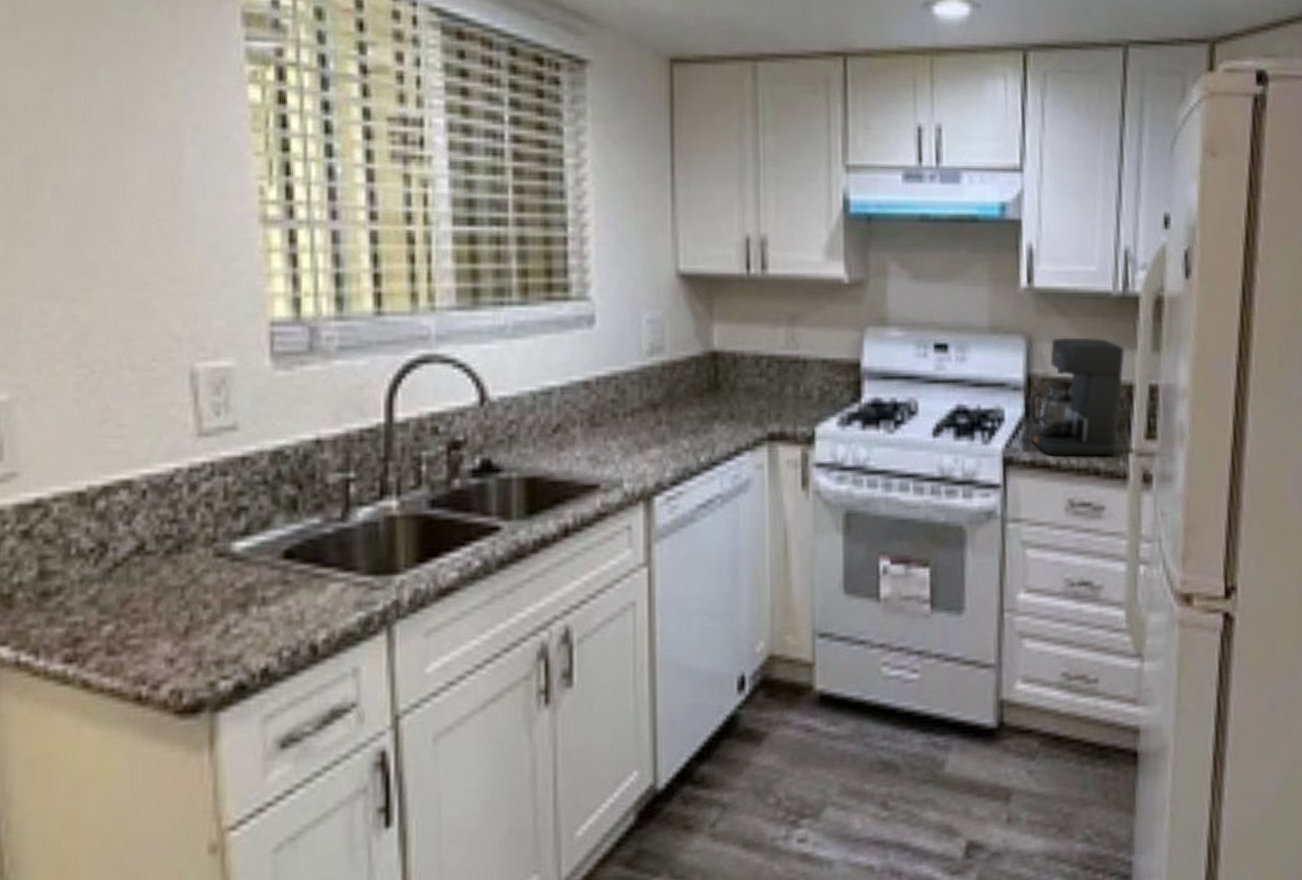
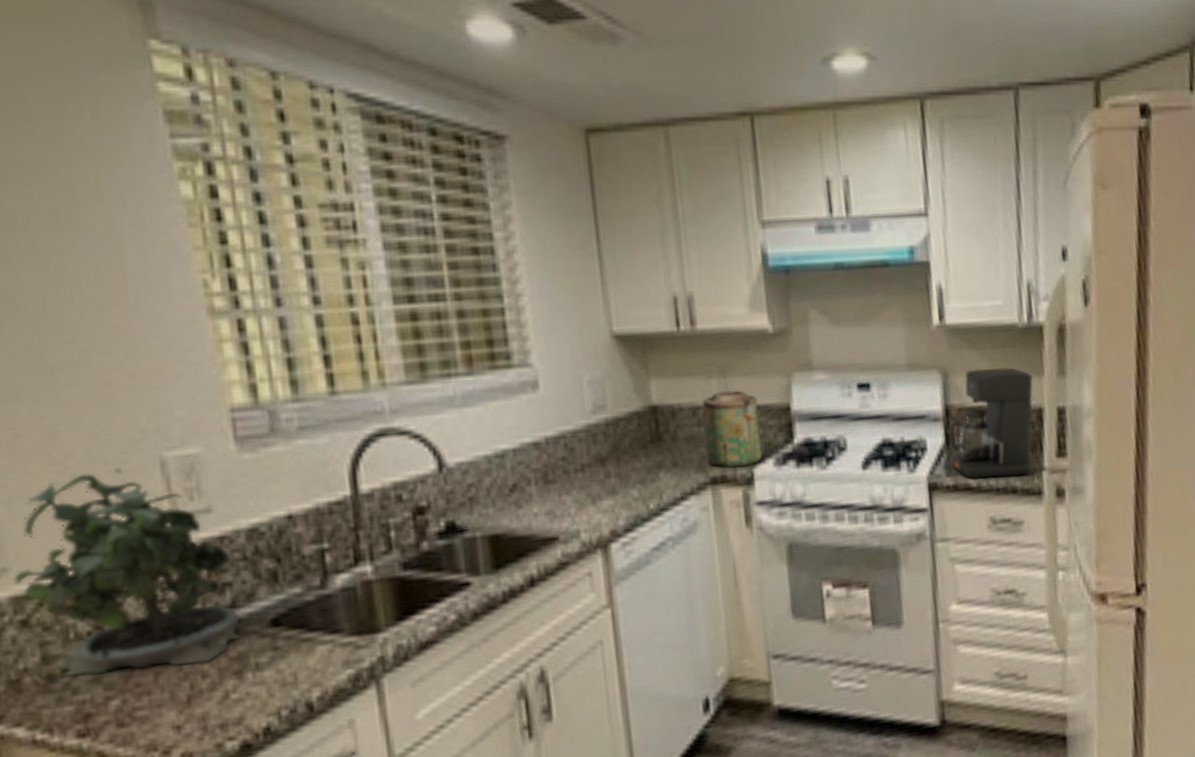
potted plant: none [22,375,259,596] -> present [14,467,247,677]
canister: none [766,341,826,424] -> present [702,390,763,468]

